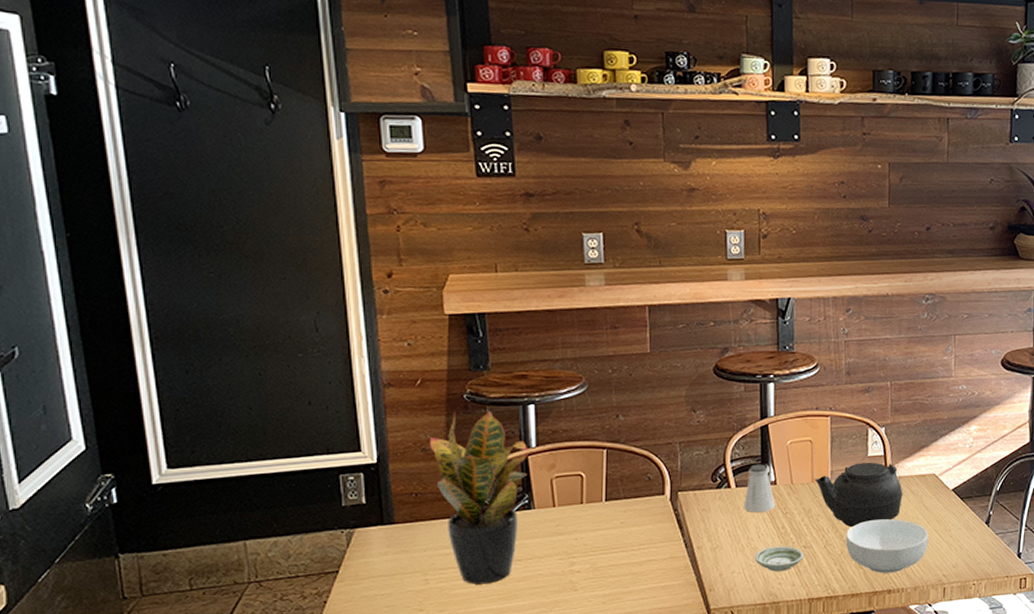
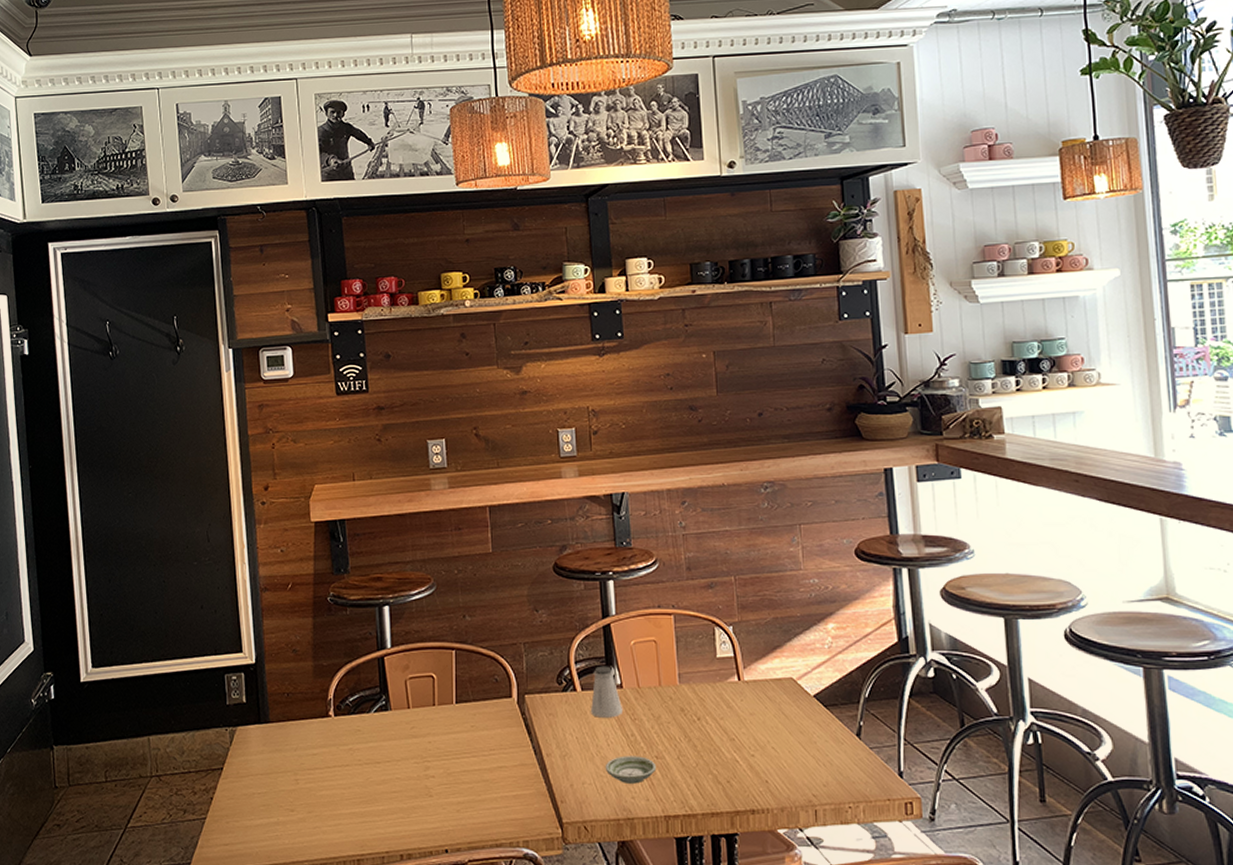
potted plant: present [430,410,530,584] -> none [300,612,386,786]
teapot: present [814,462,903,528] -> none [661,664,759,737]
cereal bowl: present [846,519,928,573] -> none [700,728,792,791]

